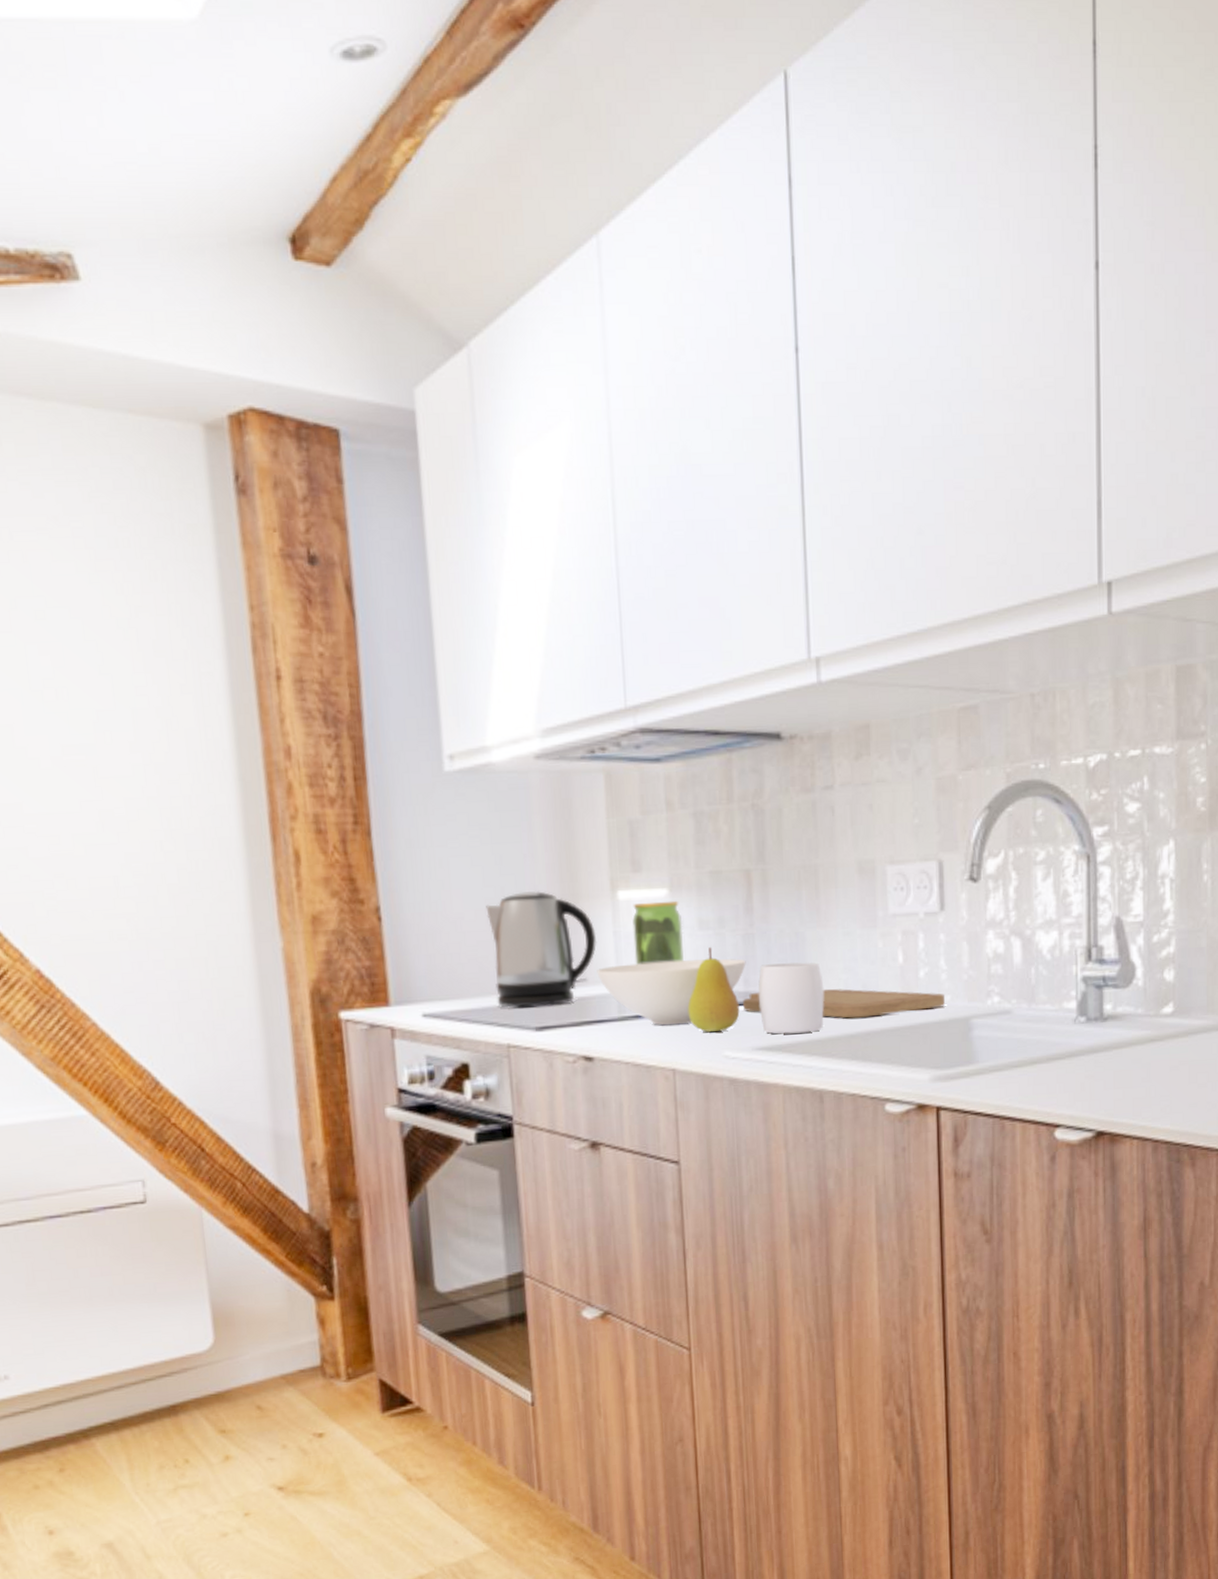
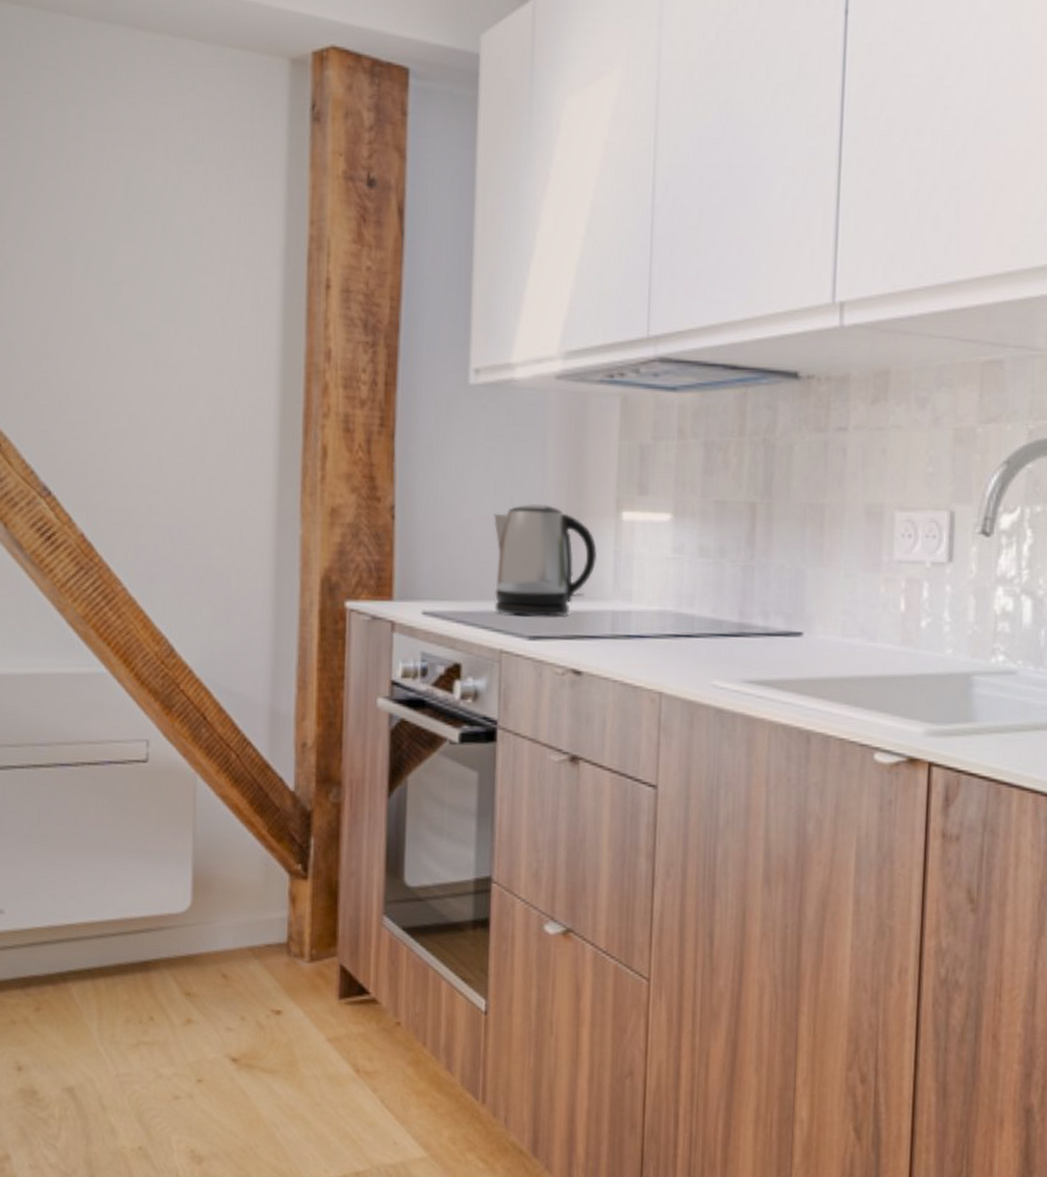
bowl: present [597,958,746,1025] -> none [594,583,743,648]
jar: present [632,900,684,965] -> none [632,525,684,587]
fruit: present [687,946,740,1032] -> none [680,574,733,660]
chopping board: present [743,988,945,1019] -> none [736,625,946,663]
mug: present [758,962,825,1035] -> none [752,598,821,671]

